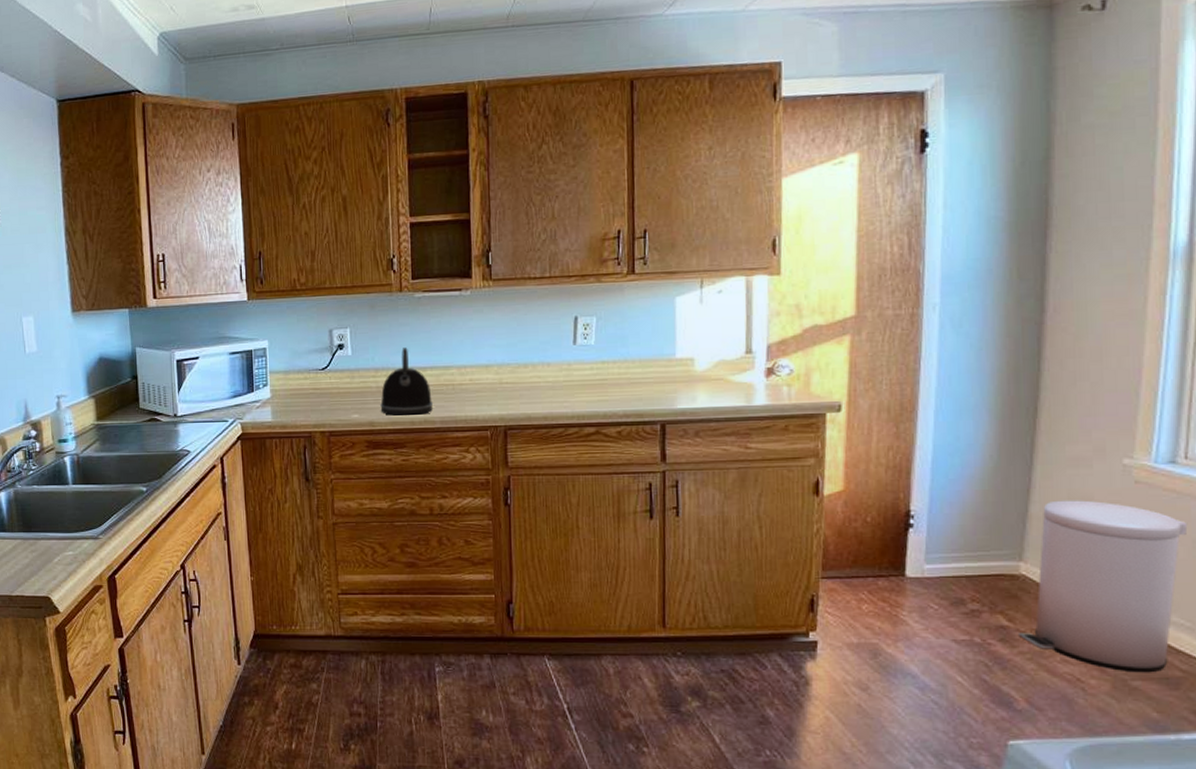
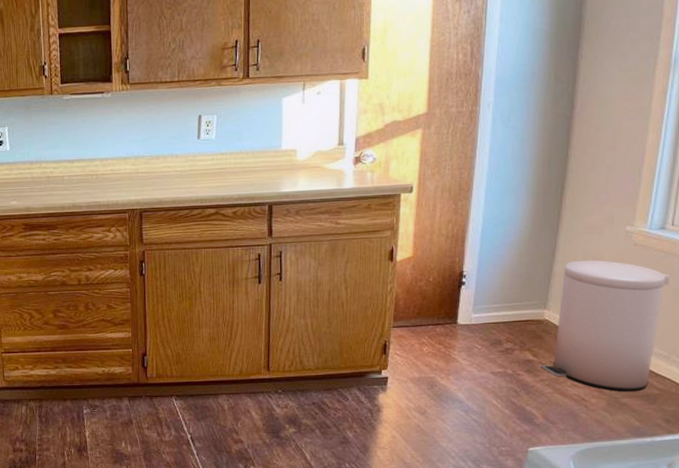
kettle: present [380,347,434,416] -> none [35,143,81,202]

